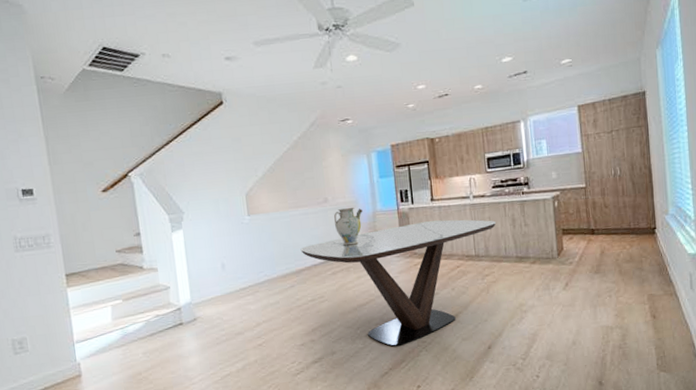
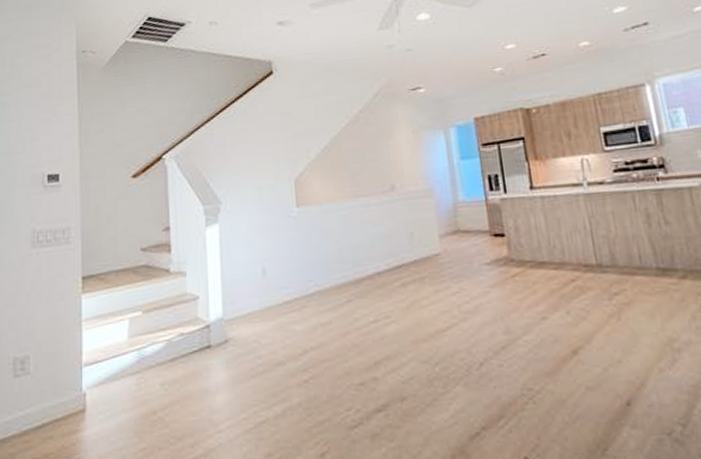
dining table: present [300,219,497,347] -> none [360,214,624,395]
ceramic jug: present [334,208,363,246] -> none [403,198,440,248]

